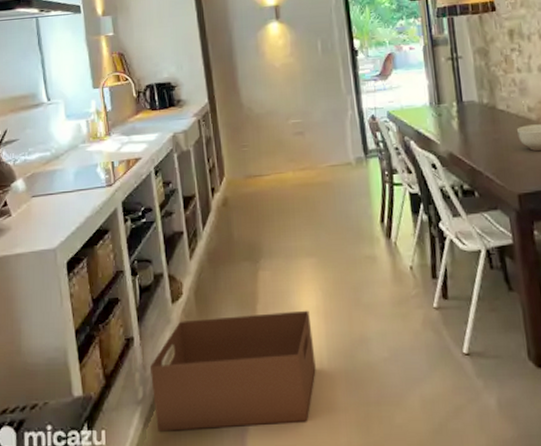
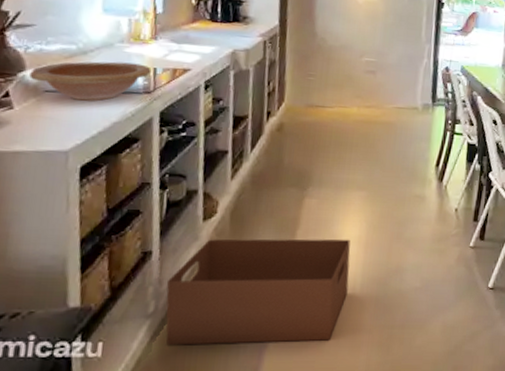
wooden bowl: none [20,160,110,201] -> present [29,61,152,102]

